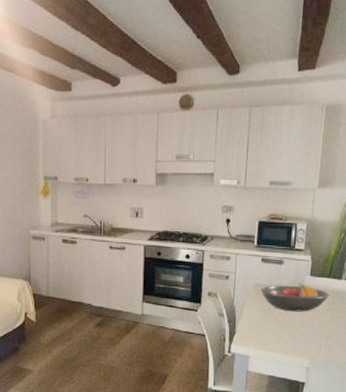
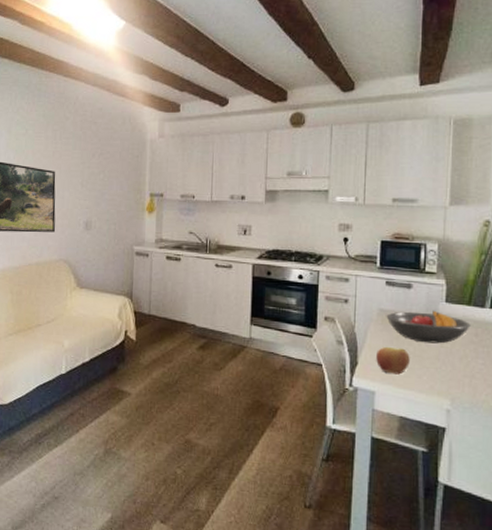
apple: none [251,317,279,340] -> present [376,347,410,375]

